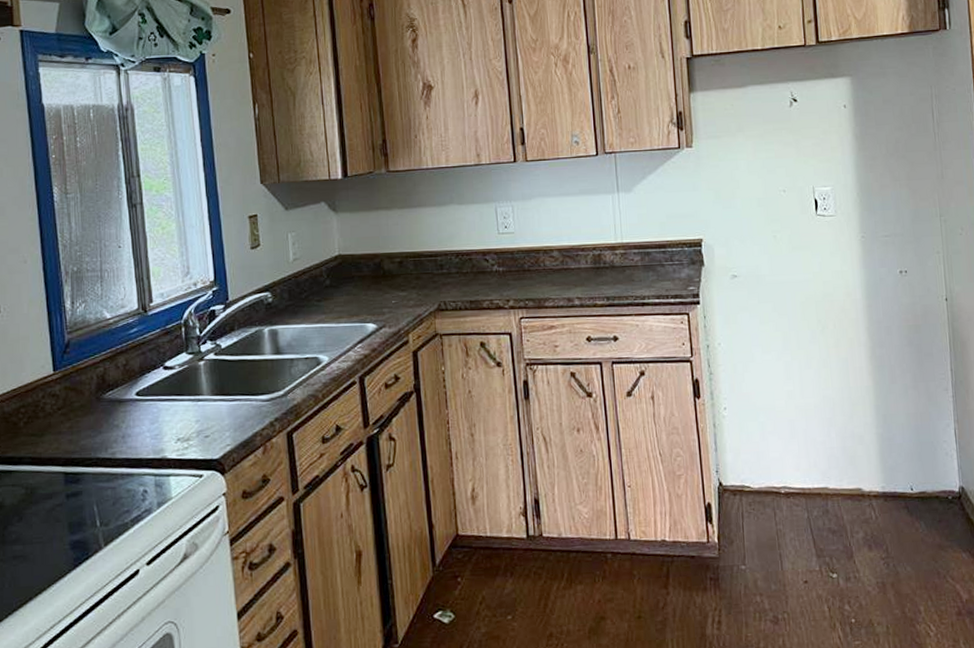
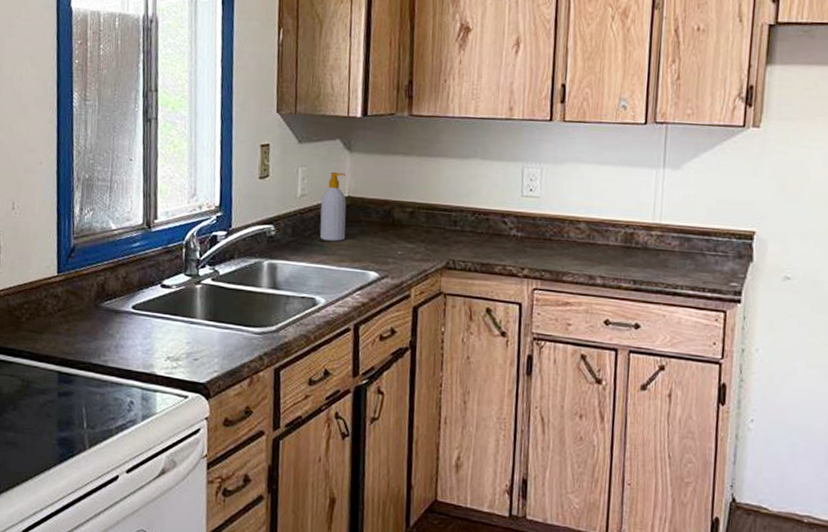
soap bottle: none [313,233,341,300] -> present [319,171,347,242]

